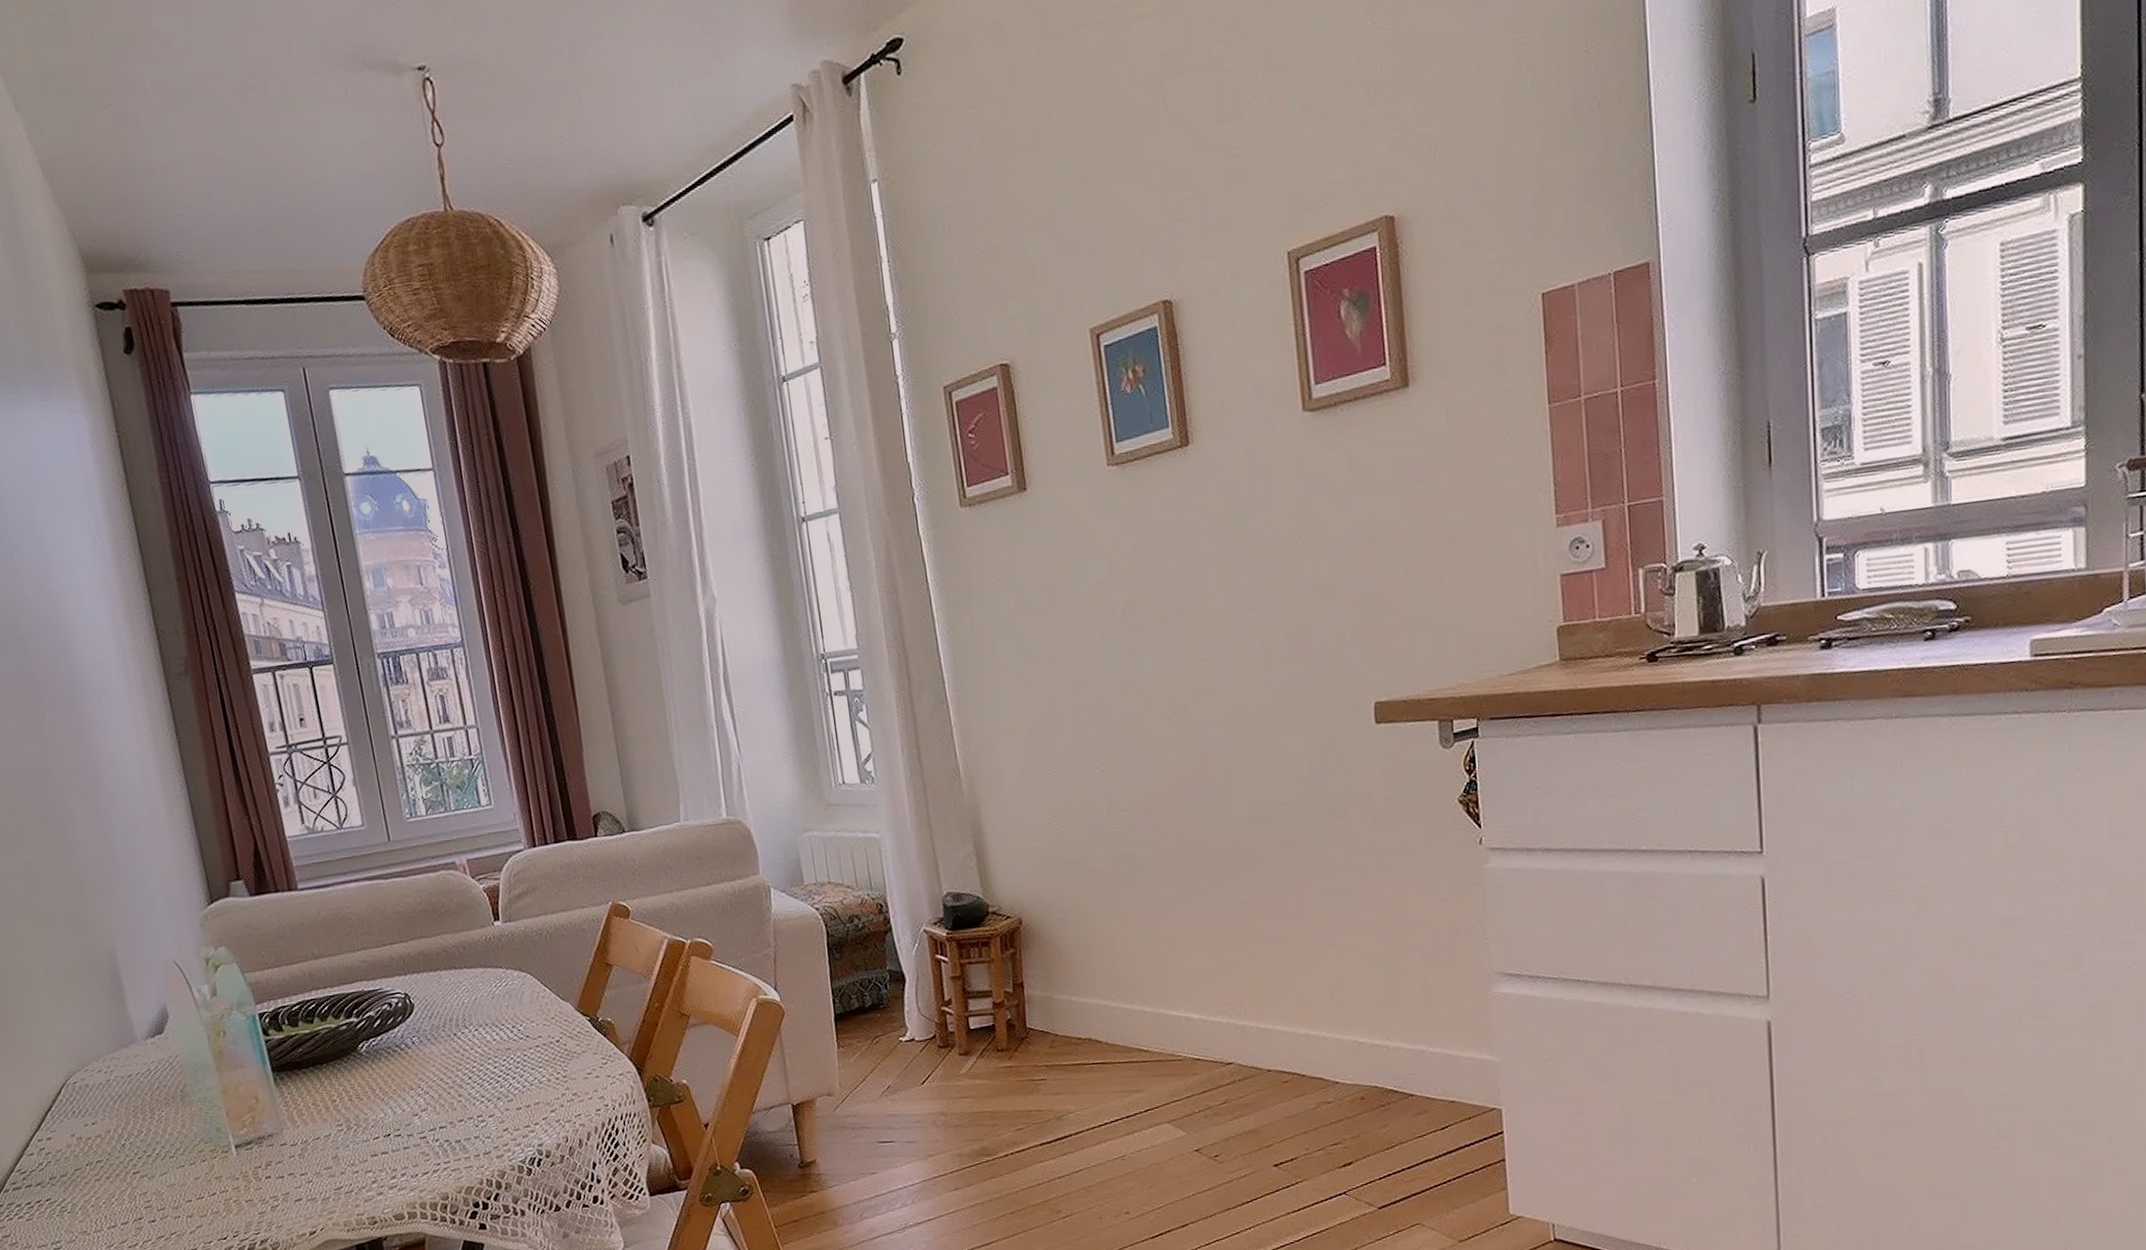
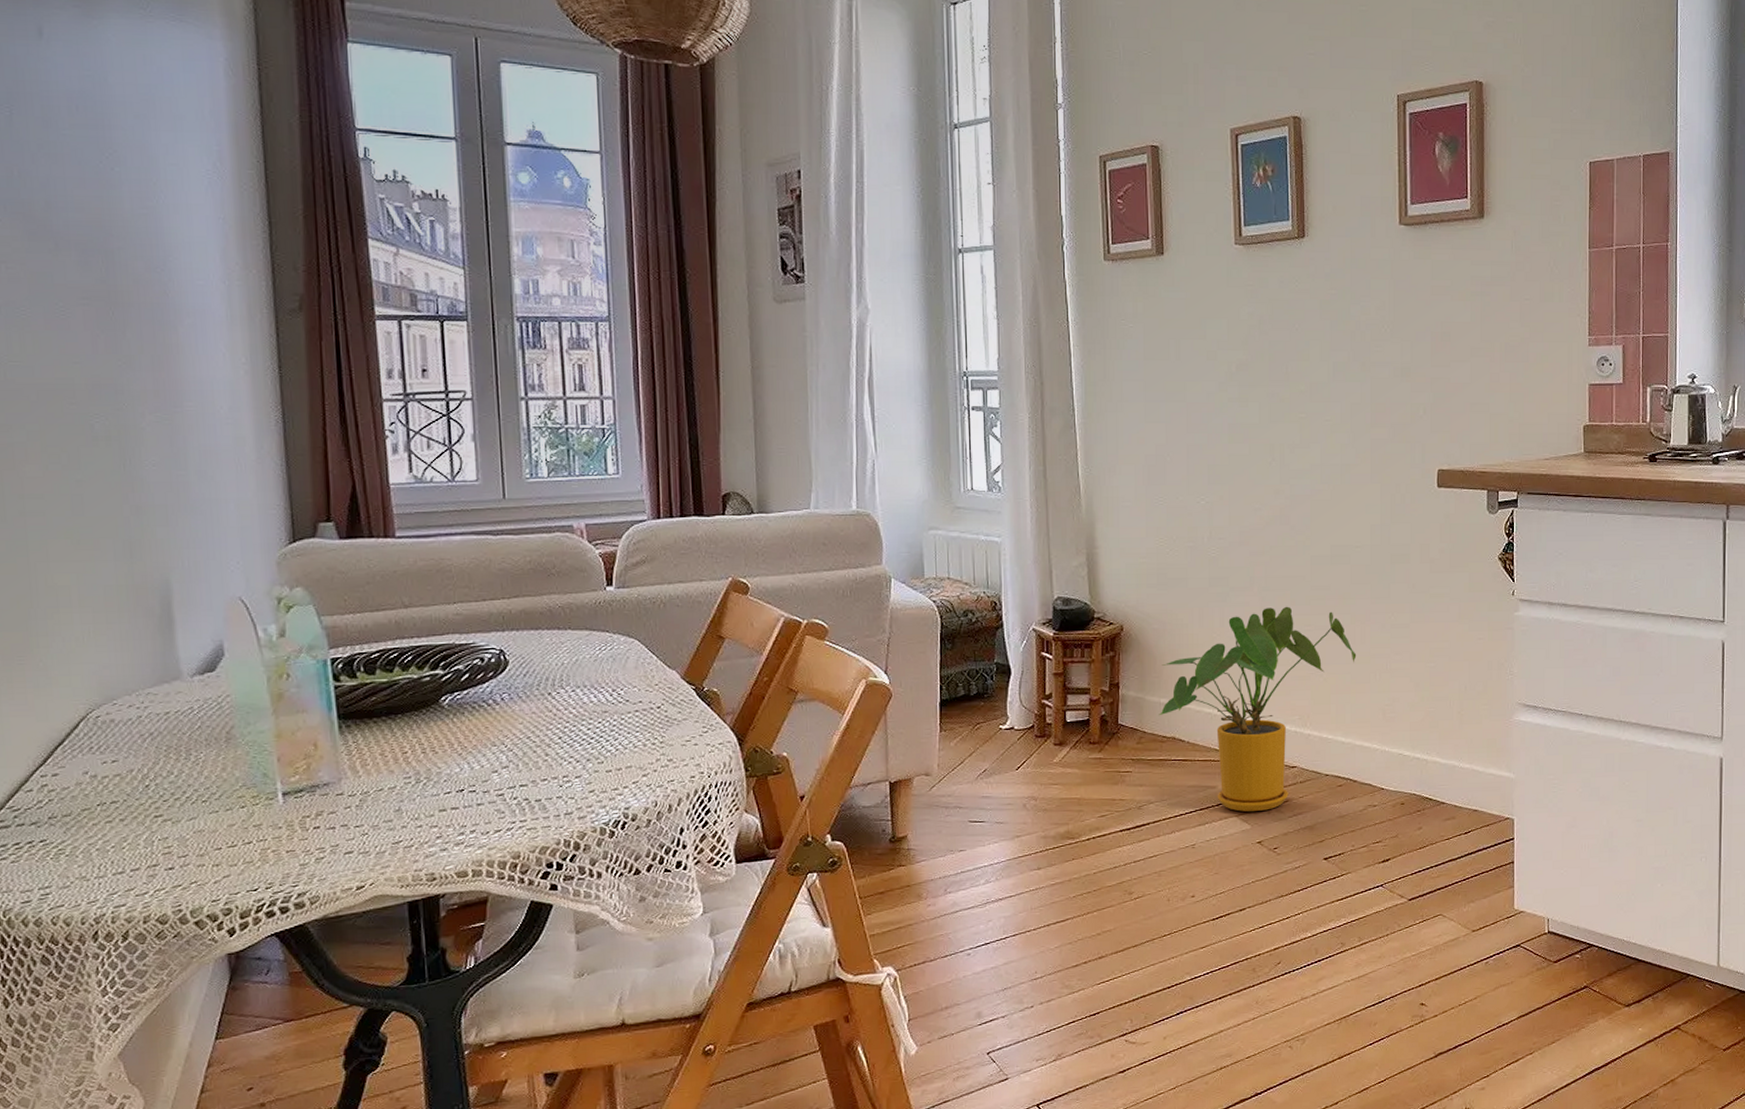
house plant: none [1068,880,1293,1117] -> present [1158,606,1357,812]

